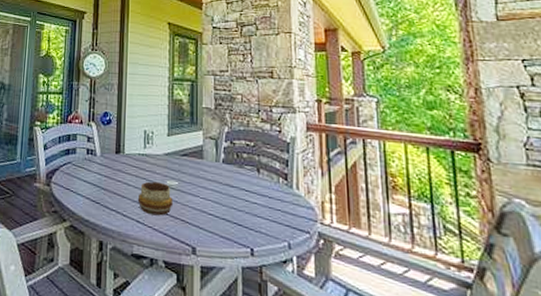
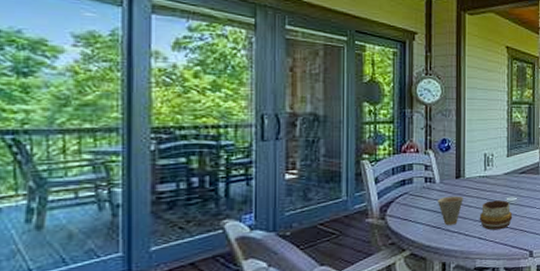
cup: none [98,171,122,203] -> present [438,196,463,226]

